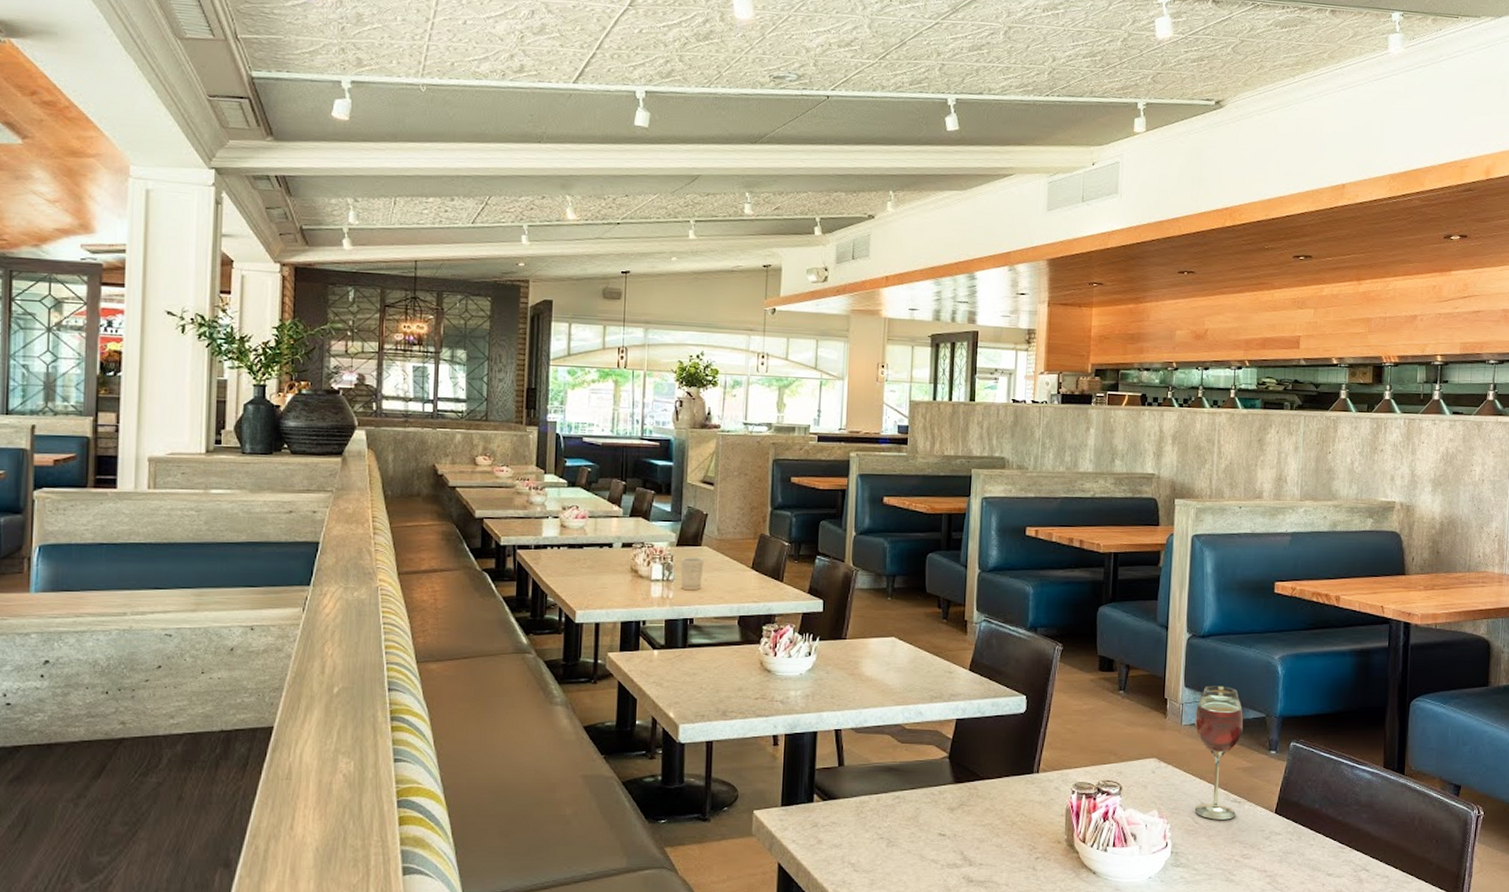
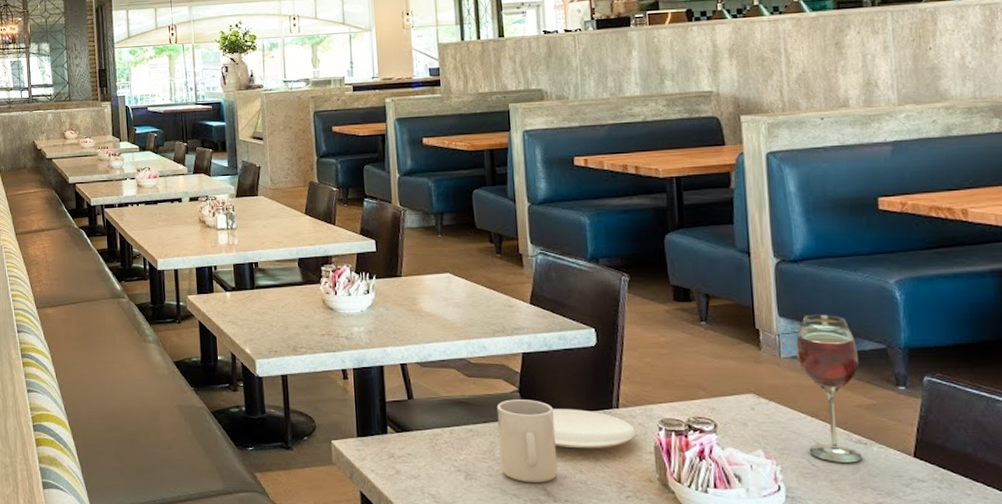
cup: present [680,557,704,591] -> none [241,206,262,237]
cup: none [922,765,980,848] -> present [496,399,558,483]
plate: none [977,774,1051,813] -> present [553,409,636,449]

